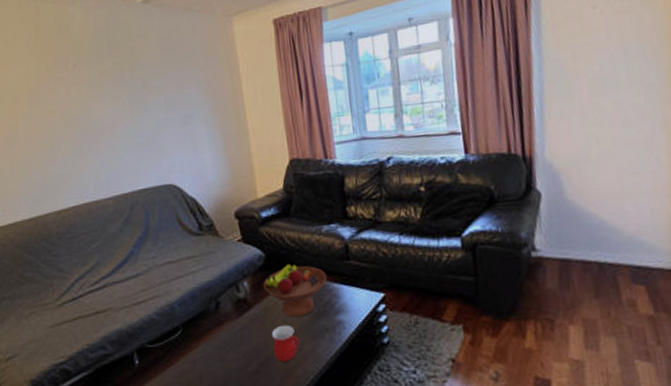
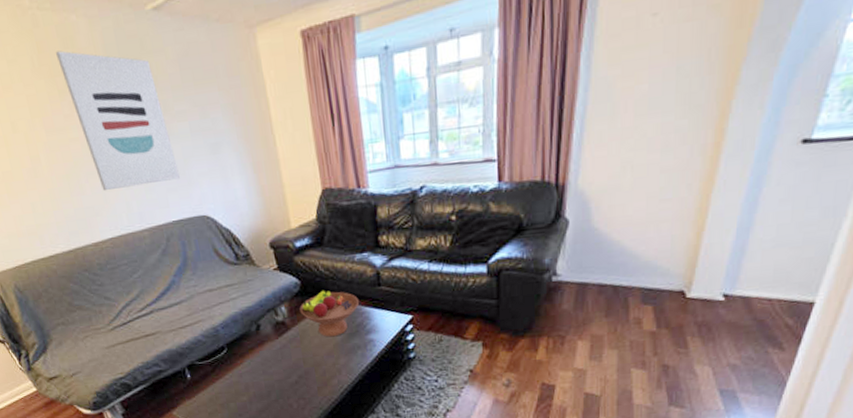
wall art: none [51,35,152,160] -> present [56,50,181,191]
mug: present [271,324,300,362] -> none [308,343,335,374]

